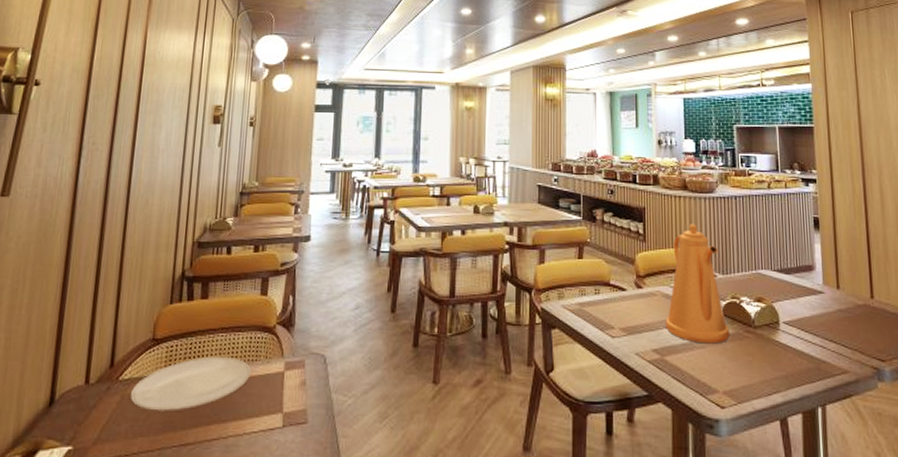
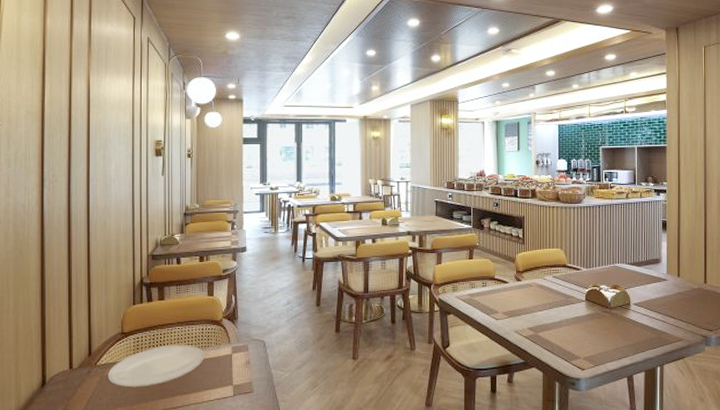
coffee pot: present [665,224,730,344] -> none [539,229,591,322]

